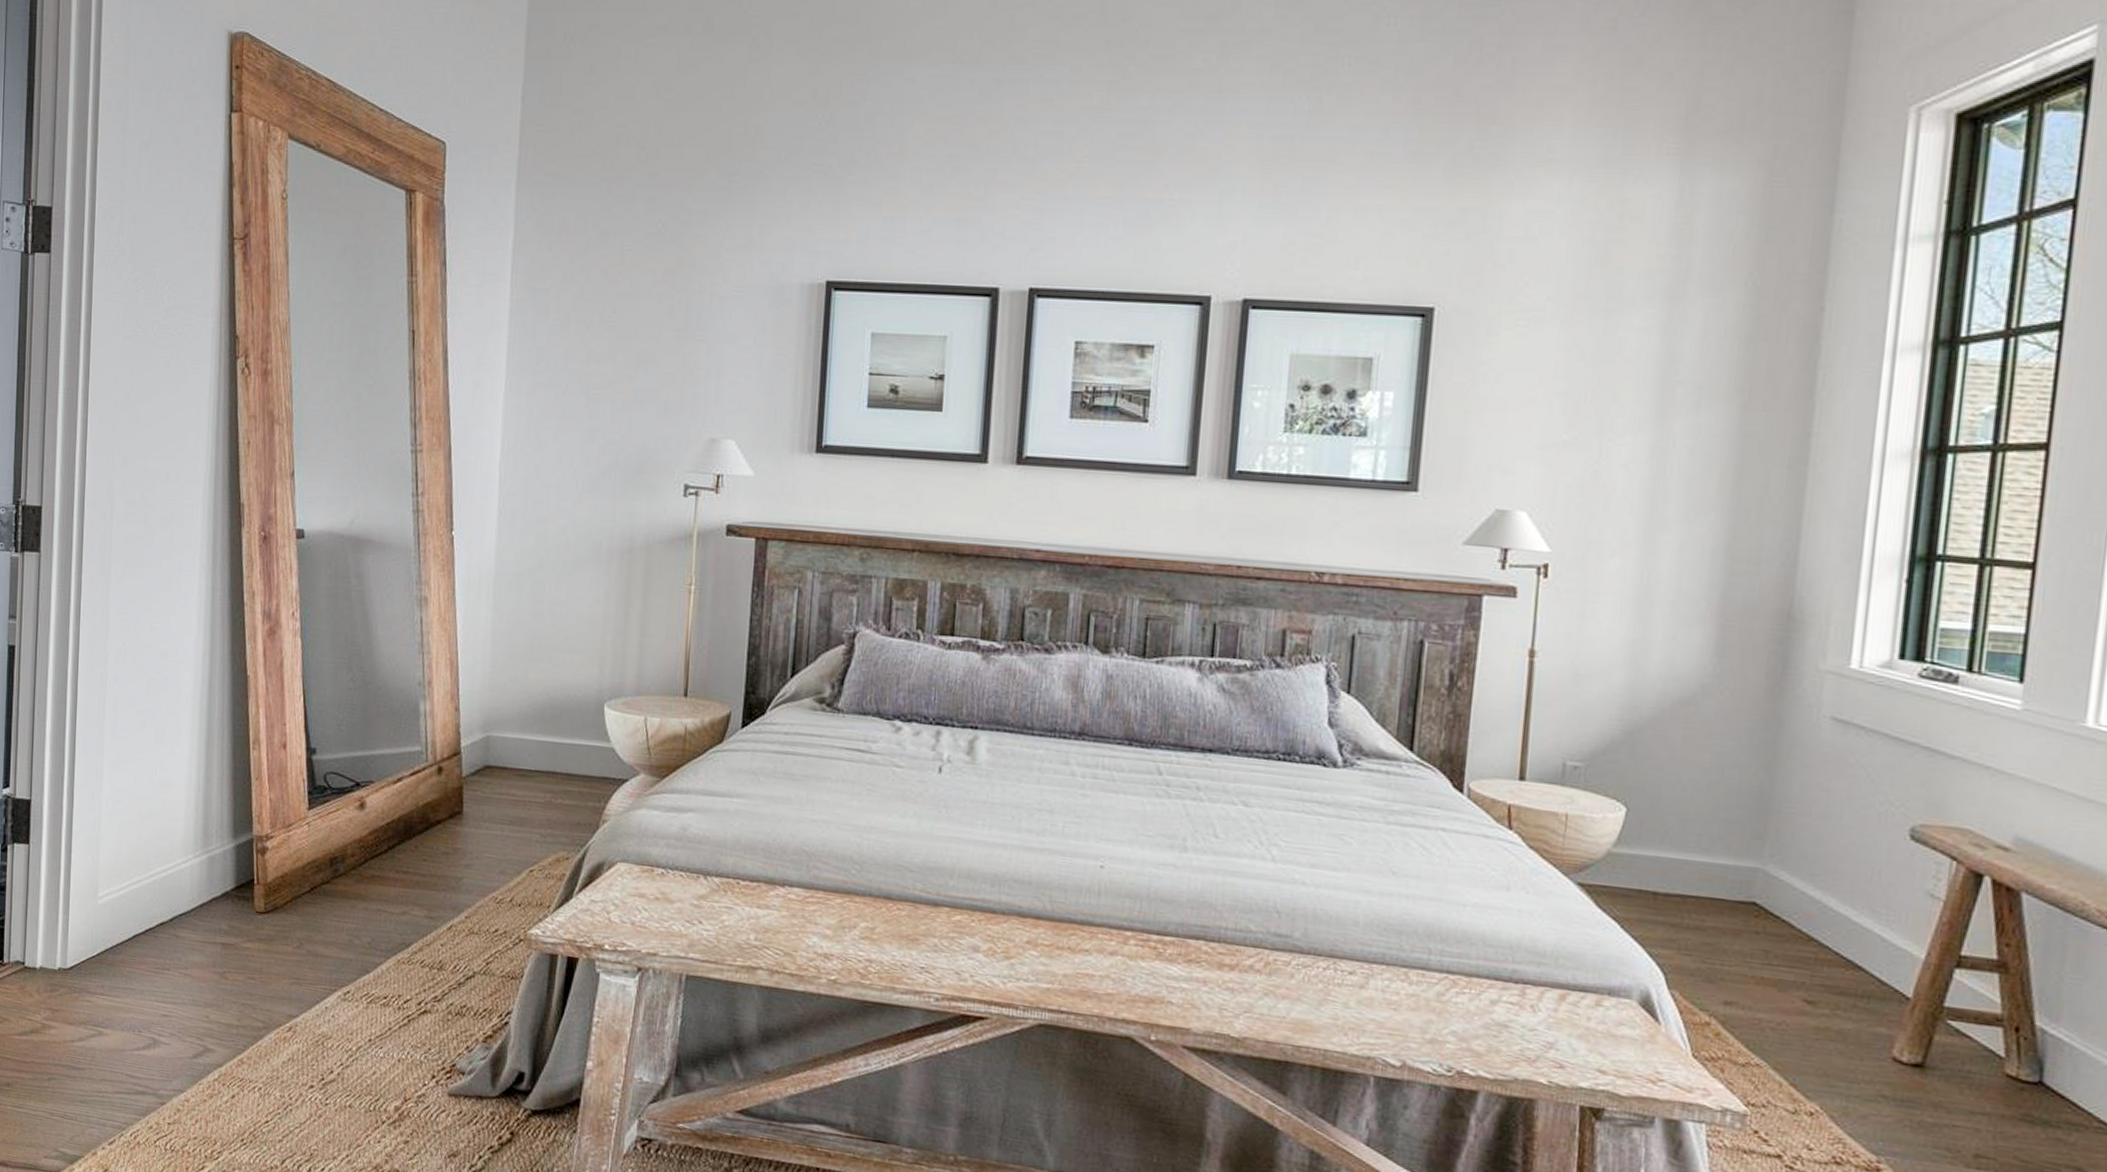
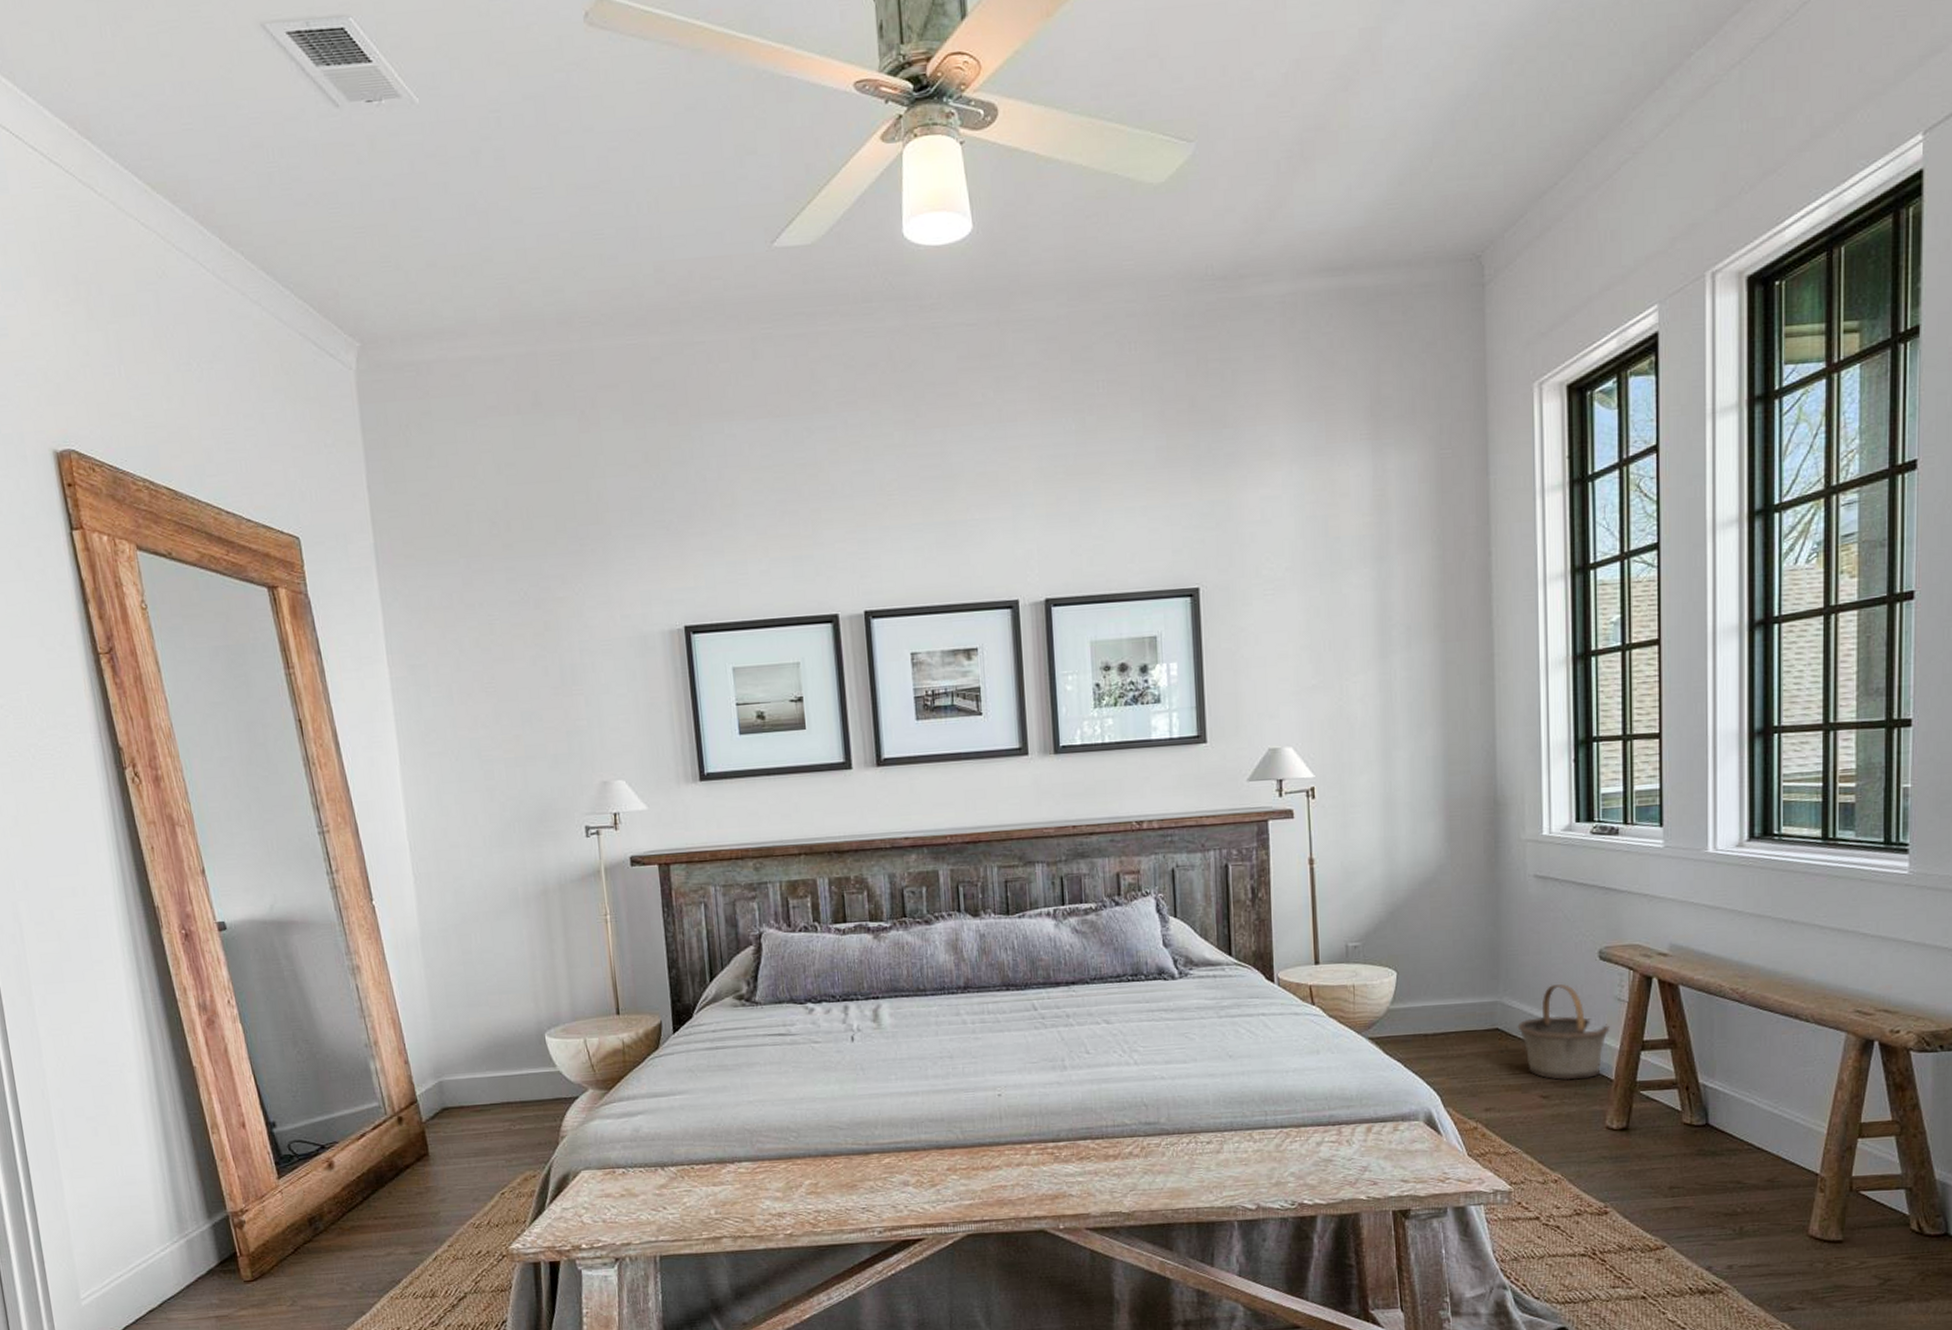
basket: none [1782,860,1914,990] -> present [1517,984,1610,1080]

